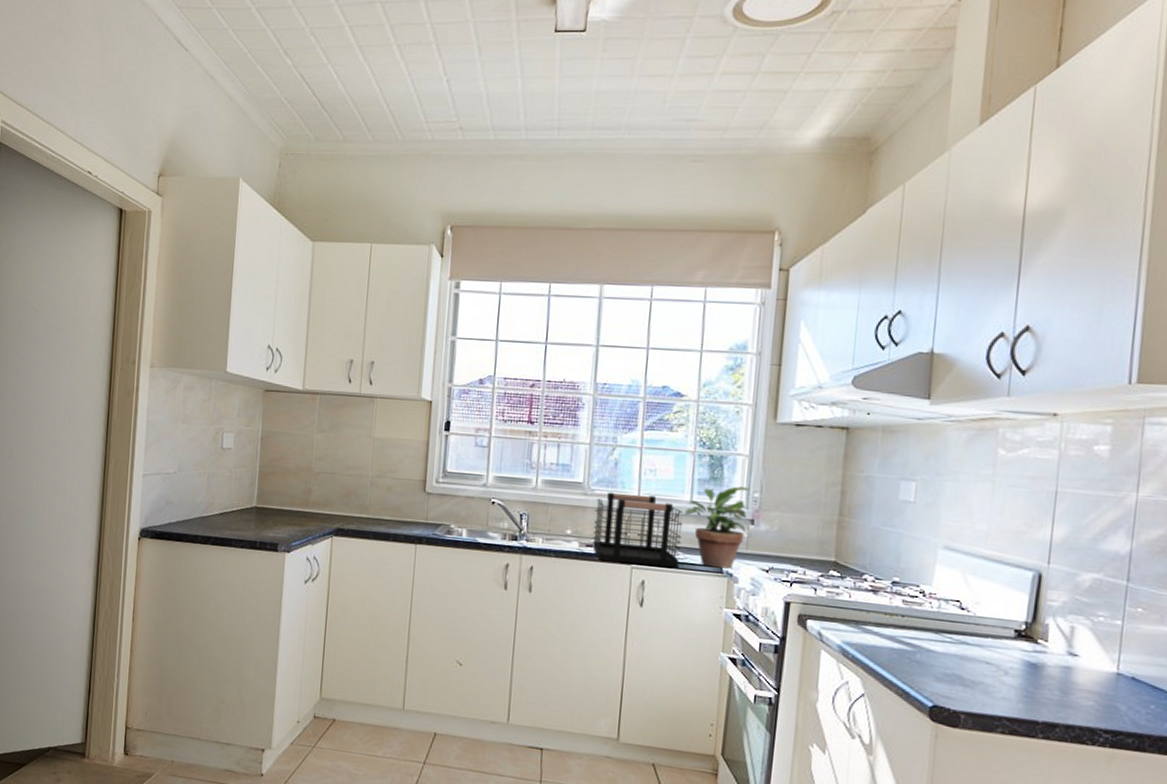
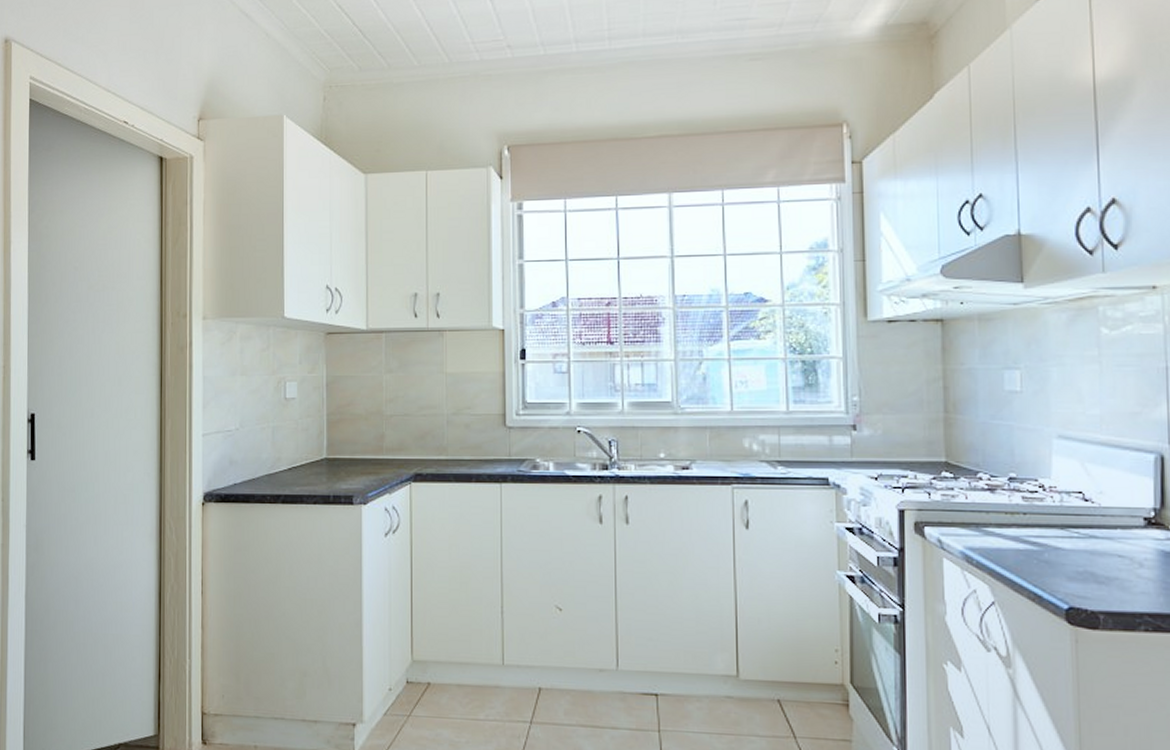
dish rack: present [592,492,683,568] -> none [687,409,782,484]
potted plant: present [684,486,750,569] -> none [781,391,850,480]

